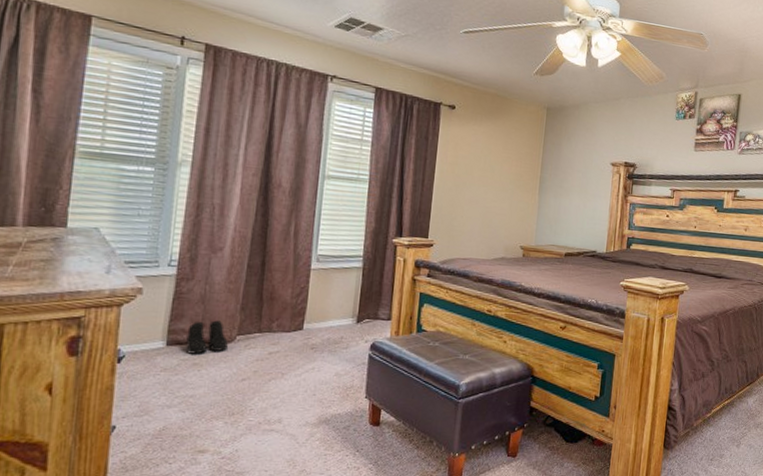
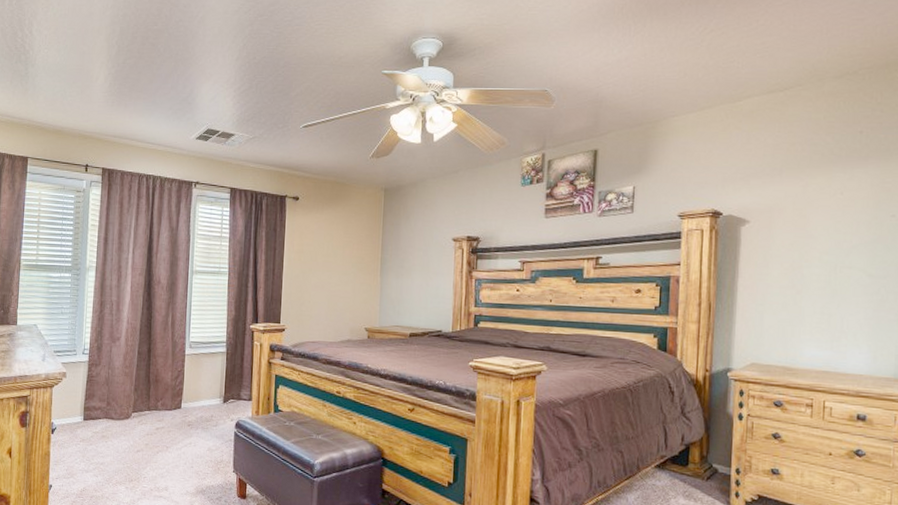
boots: present [186,320,228,354] -> none [96,399,126,428]

